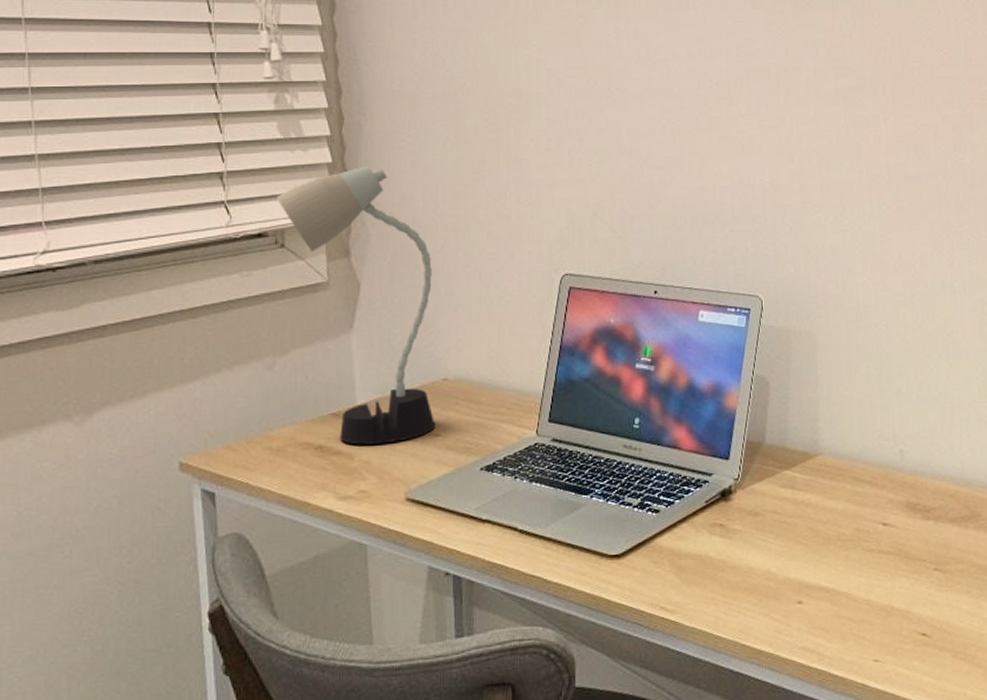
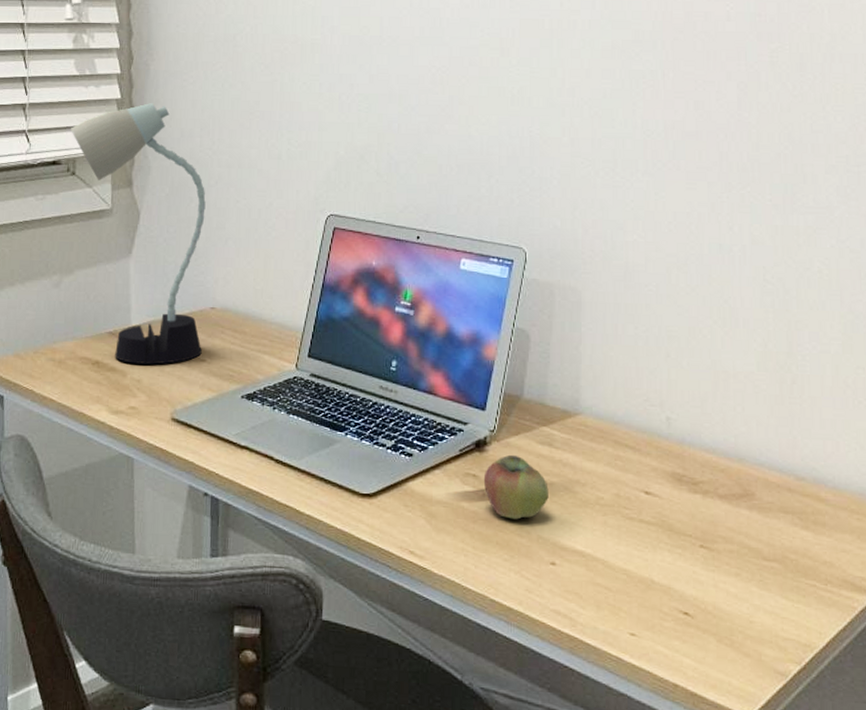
apple: none [730,500,793,564] -> present [483,454,549,520]

